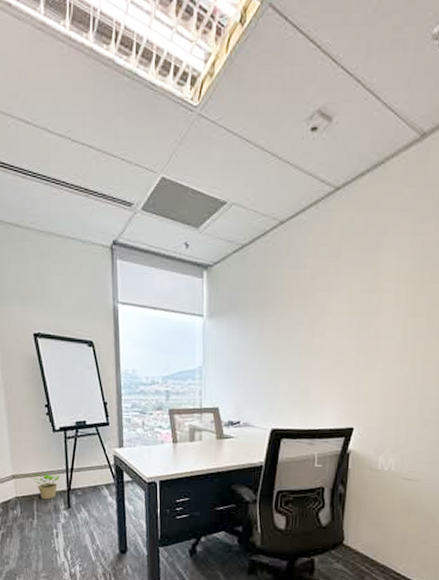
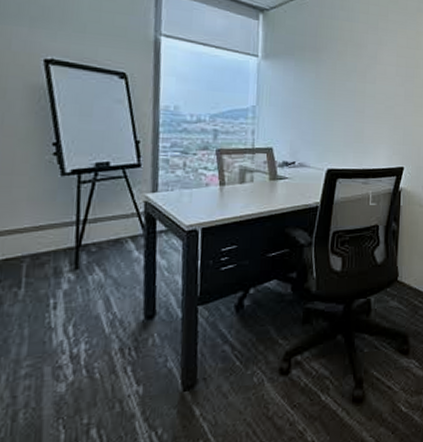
potted plant: present [32,472,60,500] -> none [23,225,66,261]

